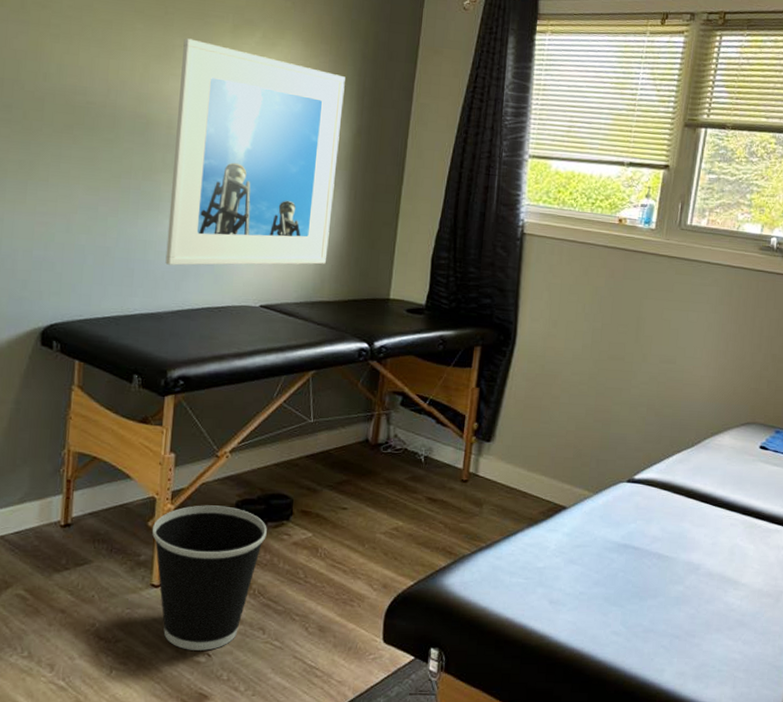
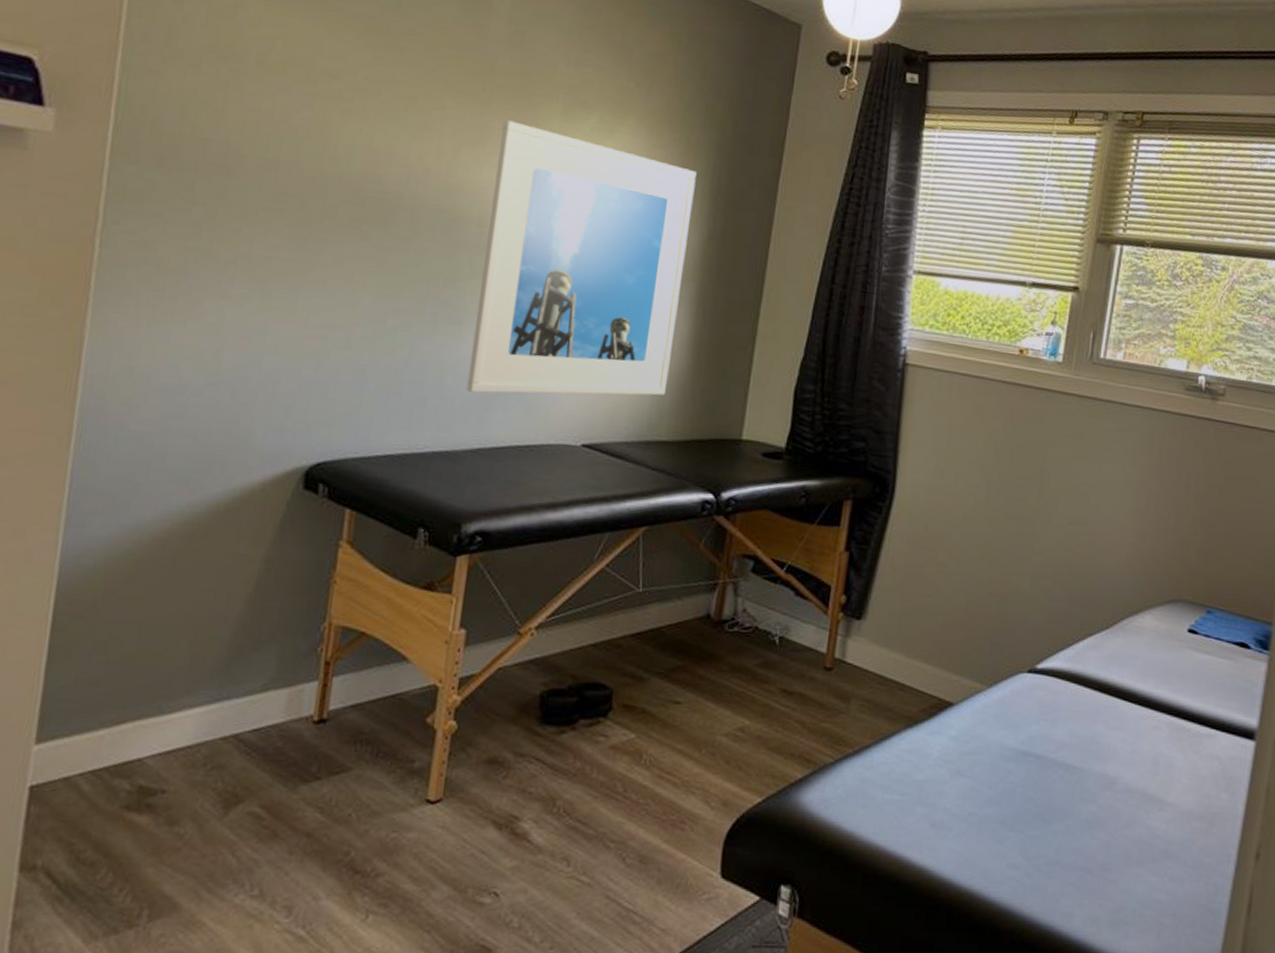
wastebasket: present [151,505,267,651] -> none [430,696,579,888]

